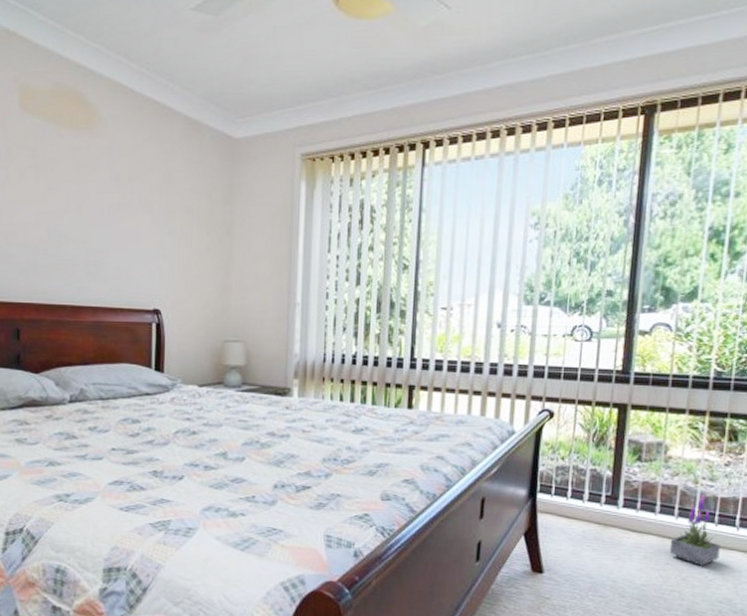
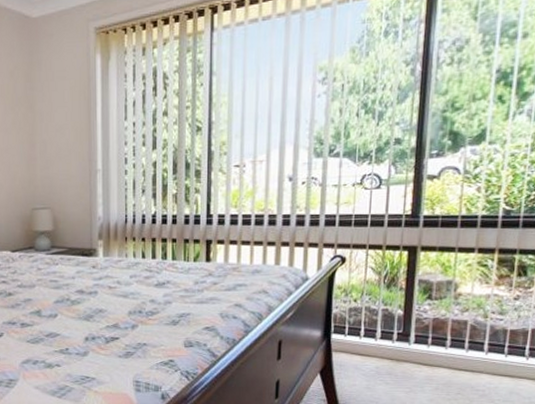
potted plant: present [669,494,721,566] -> none [460,327,510,394]

